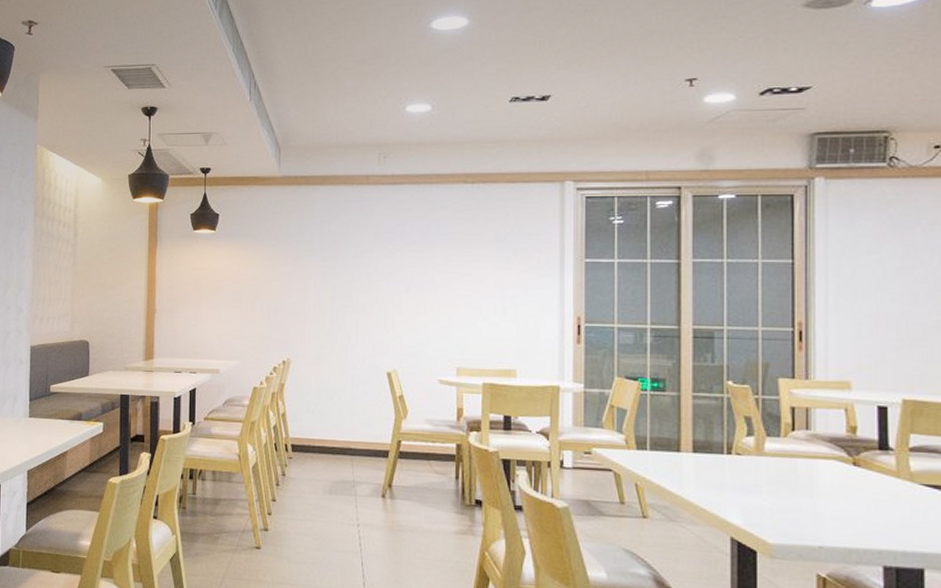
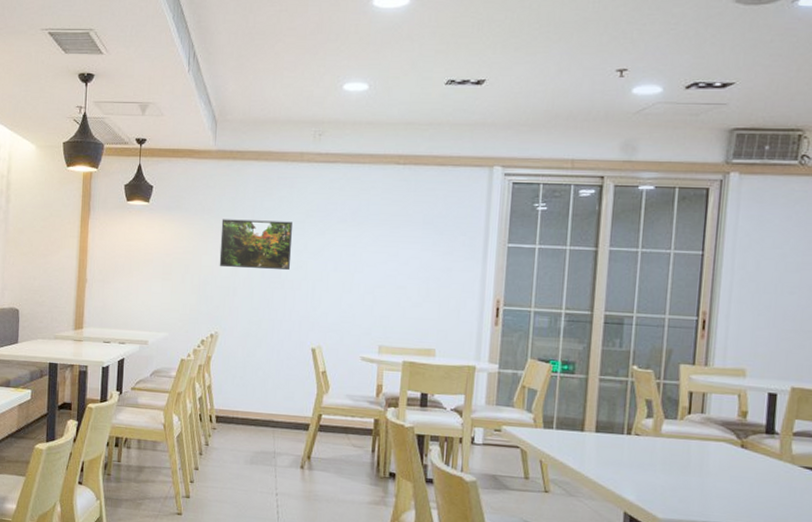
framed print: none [288,244,362,293] -> present [219,219,292,270]

